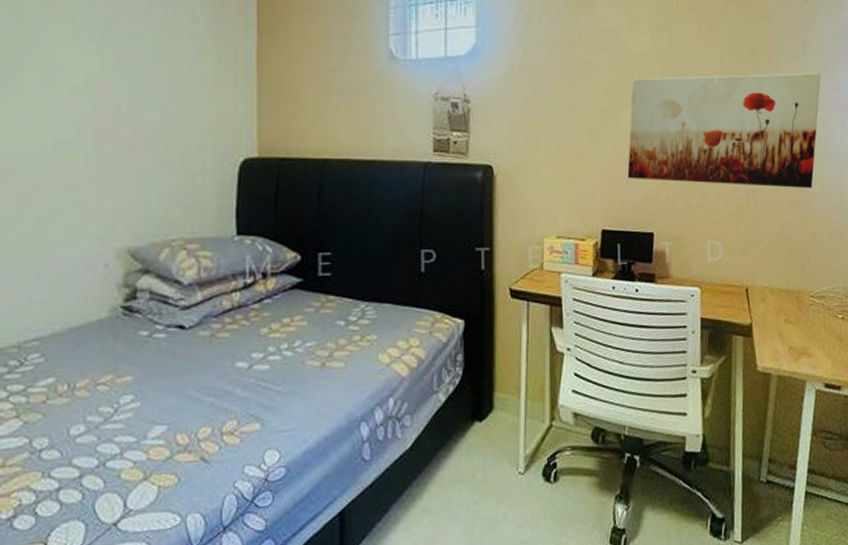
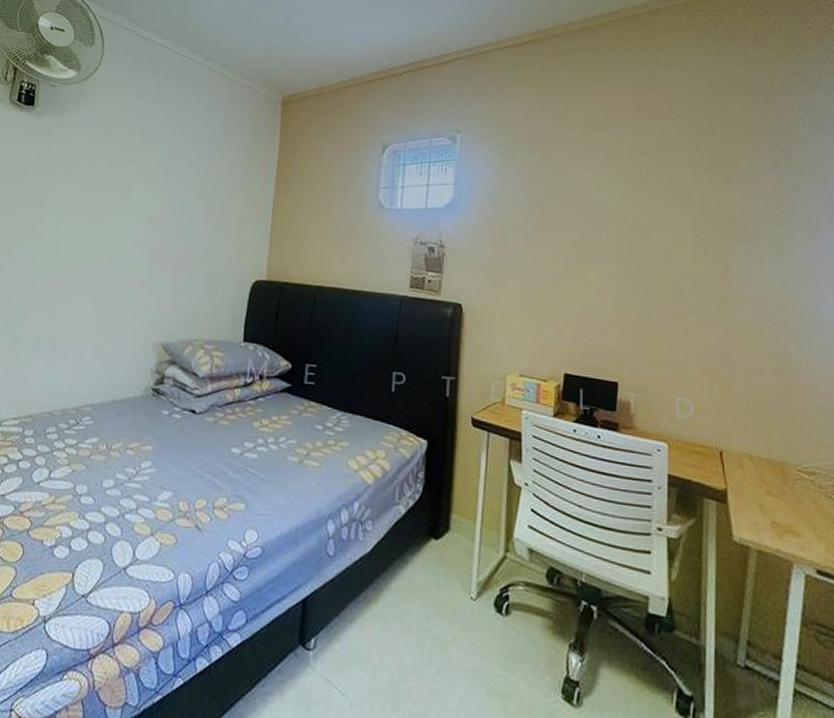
wall art: present [627,73,821,189] -> none [592,235,807,357]

